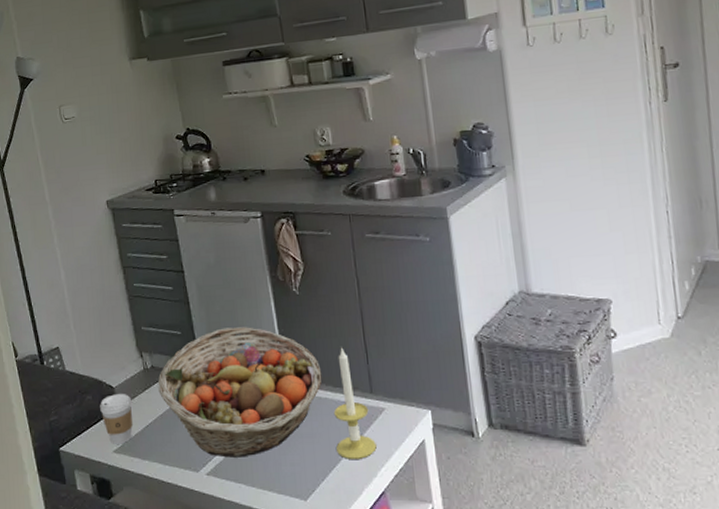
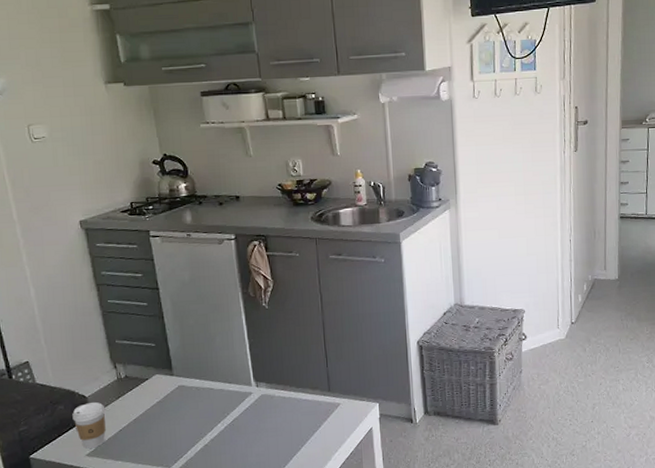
fruit basket: present [158,327,322,458] -> none [131,338,287,454]
candle: present [333,347,377,459] -> none [296,353,332,448]

